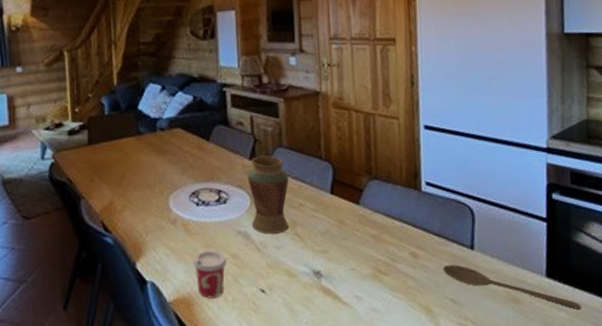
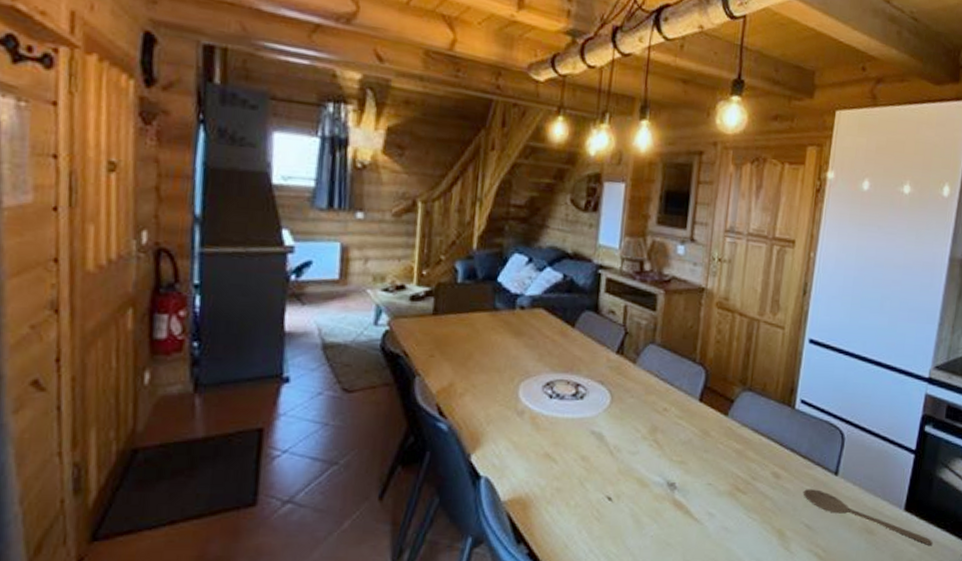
cup: present [192,249,227,299] -> none [536,447,575,502]
vase: present [247,155,290,234] -> none [608,351,657,438]

